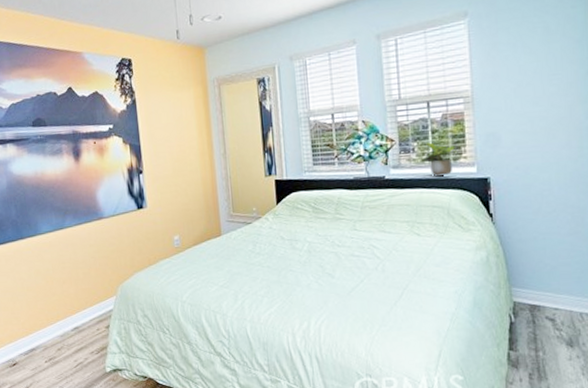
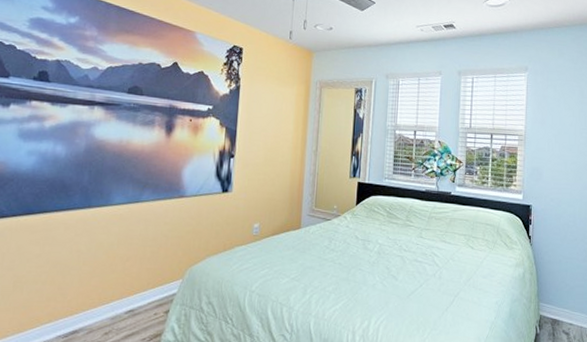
potted plant: present [421,142,457,177] -> none [481,168,509,199]

